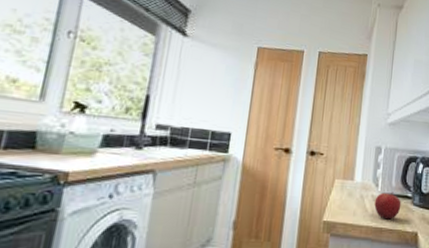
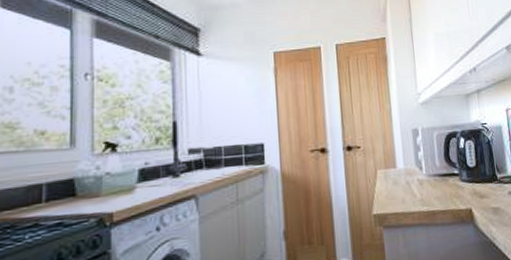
fruit: present [374,192,401,220] -> none [421,172,450,202]

